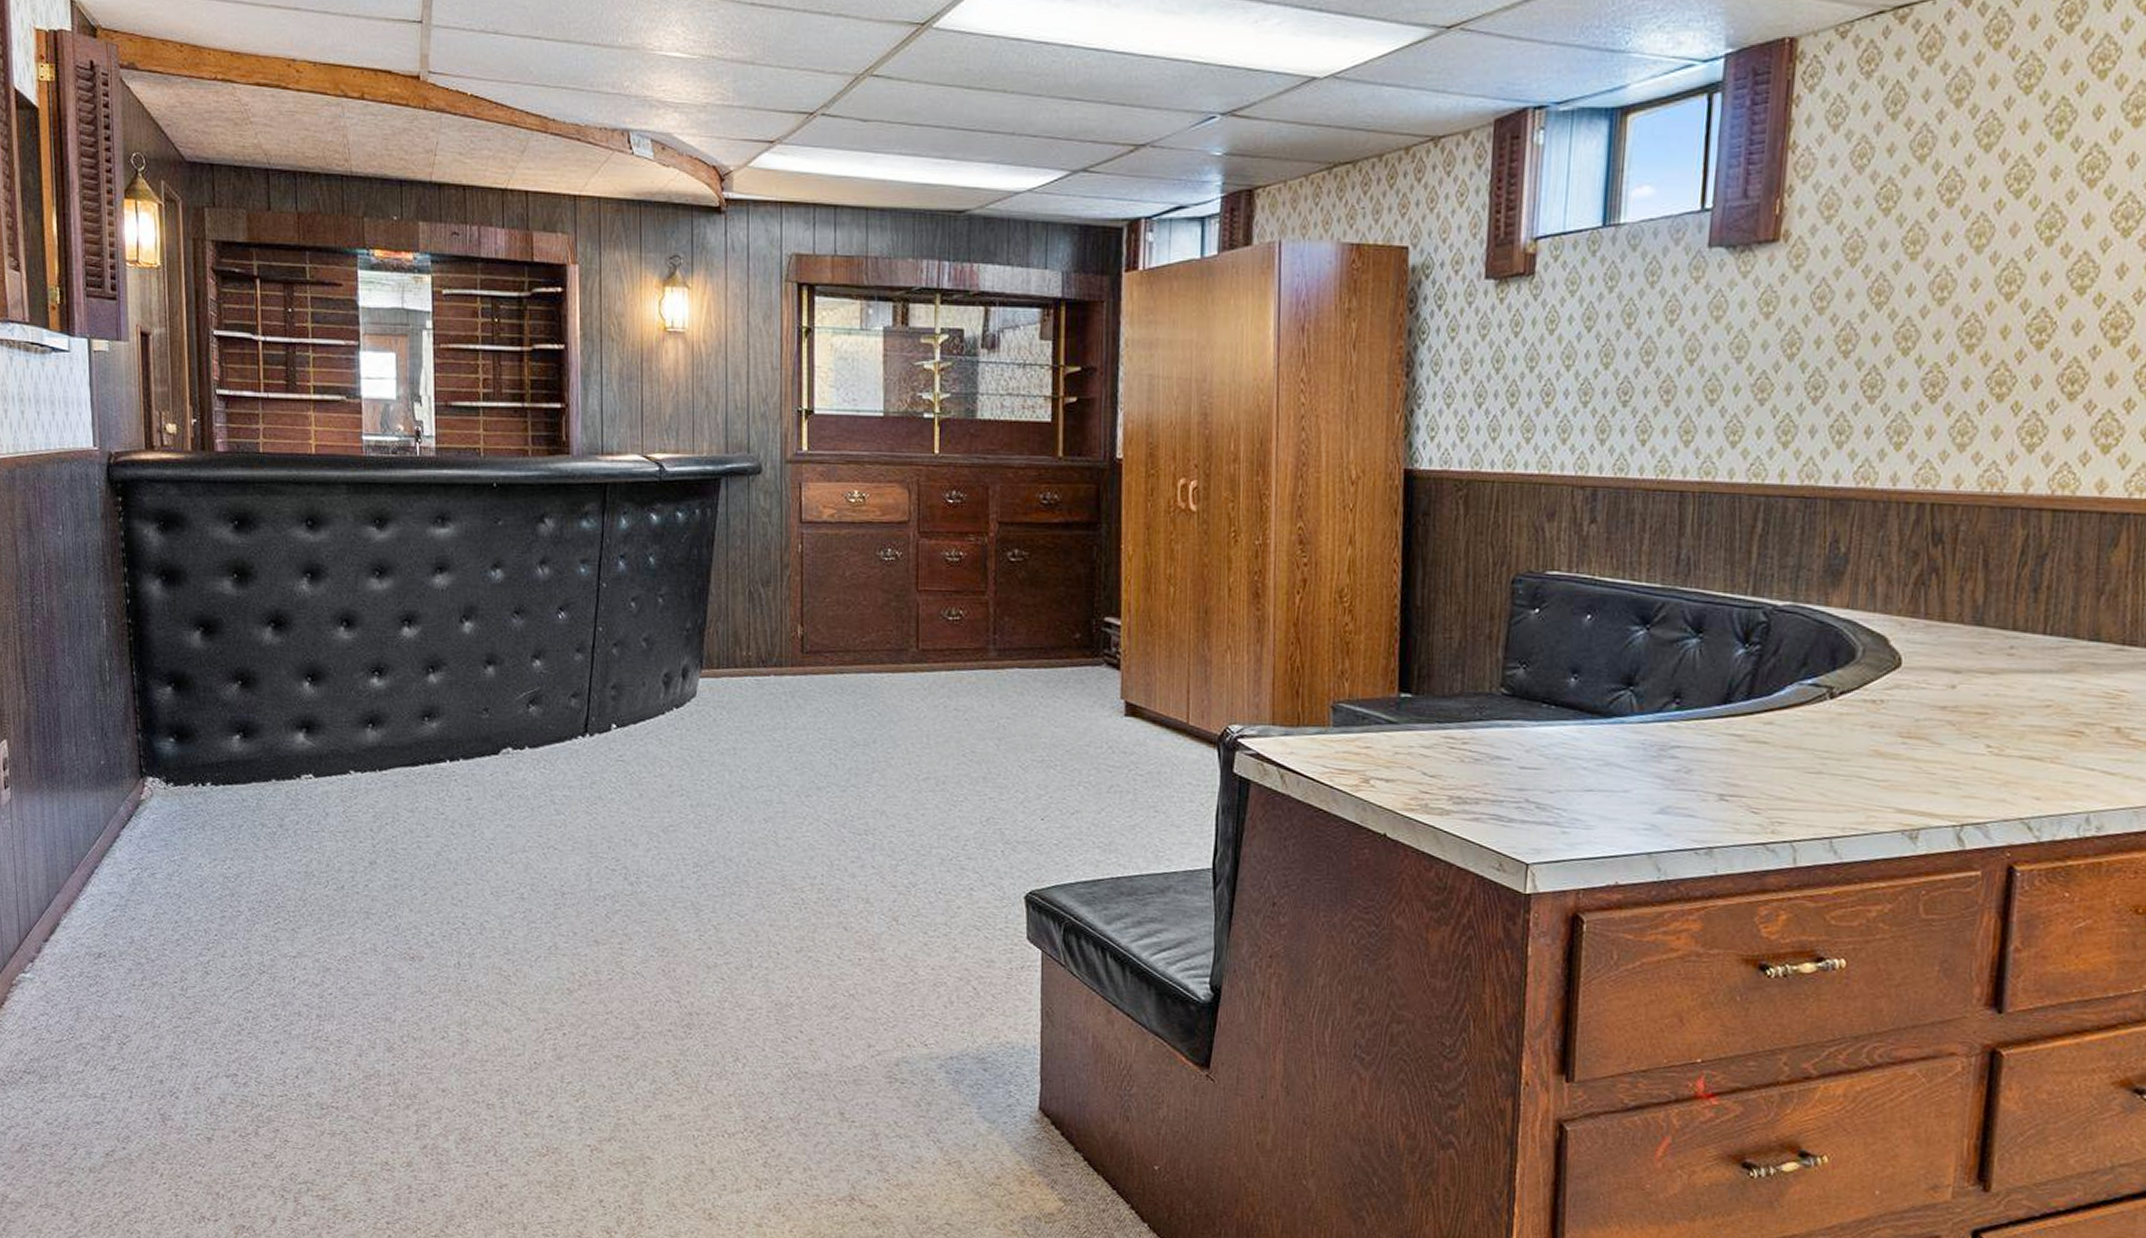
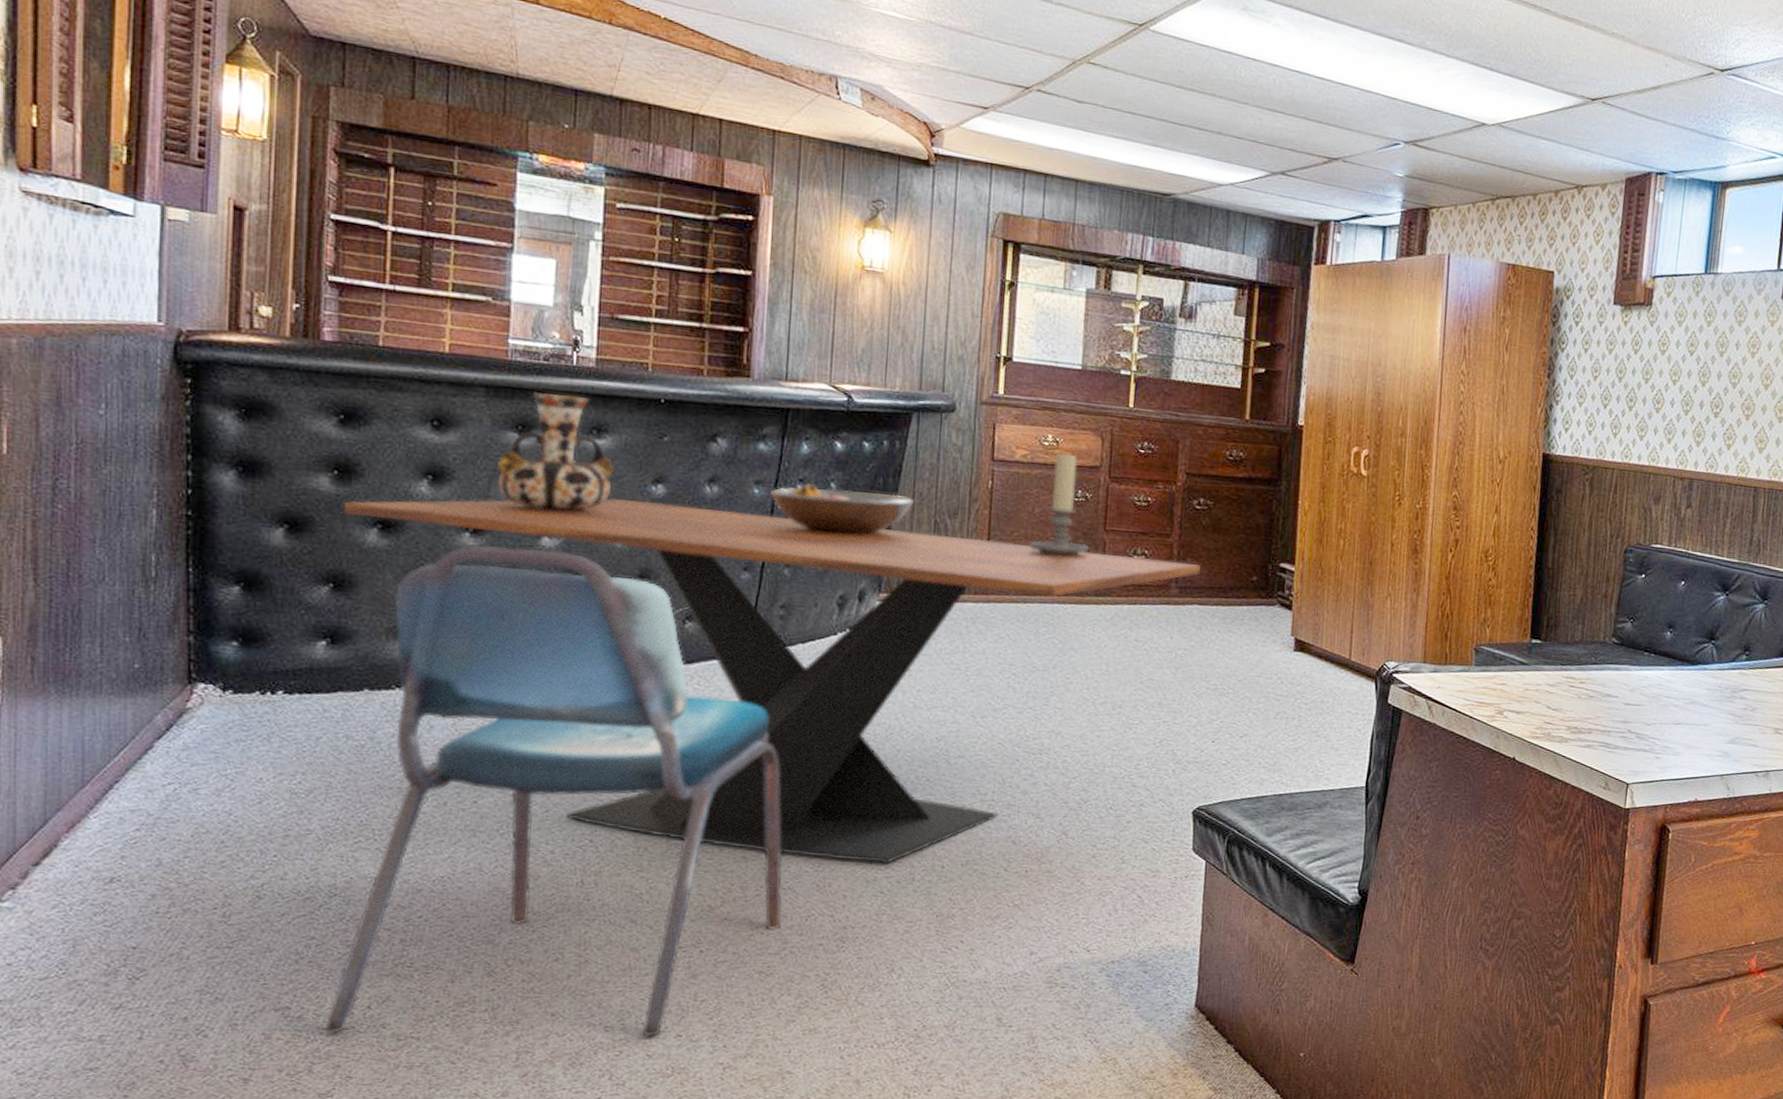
dining table: none [243,586,1019,950] -> present [343,498,1201,864]
dining chair: none [265,637,632,1116] -> present [325,544,782,1037]
vase: none [362,485,459,602] -> present [498,392,615,512]
fruit bowl: none [596,558,728,609] -> present [771,483,914,534]
candle holder: none [843,508,903,622] -> present [1030,452,1090,557]

